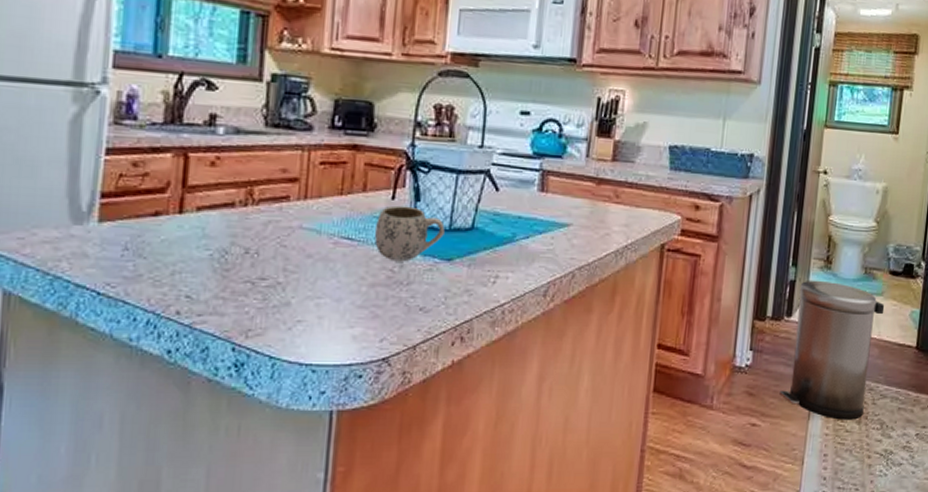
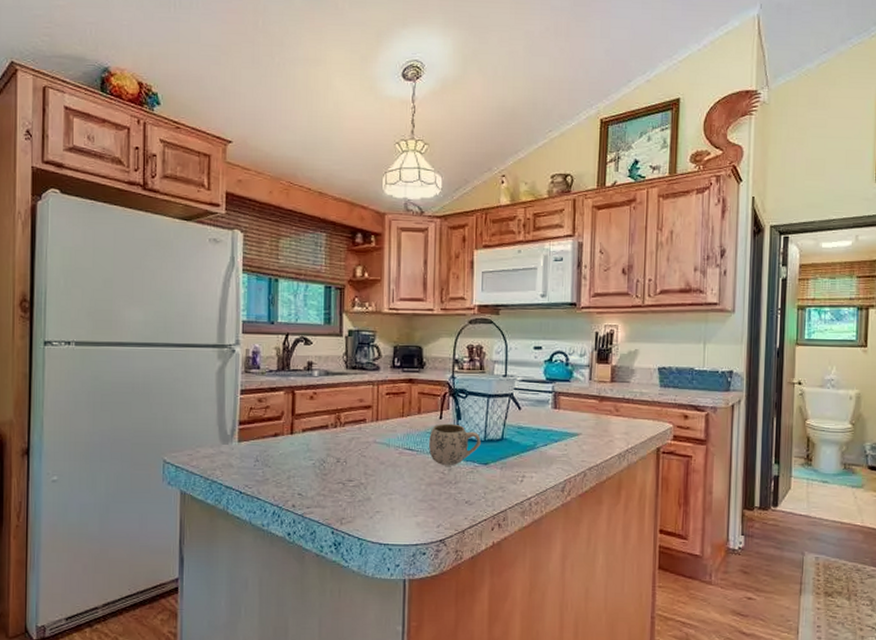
pedal bin: present [779,280,885,420] -> none [771,475,866,596]

